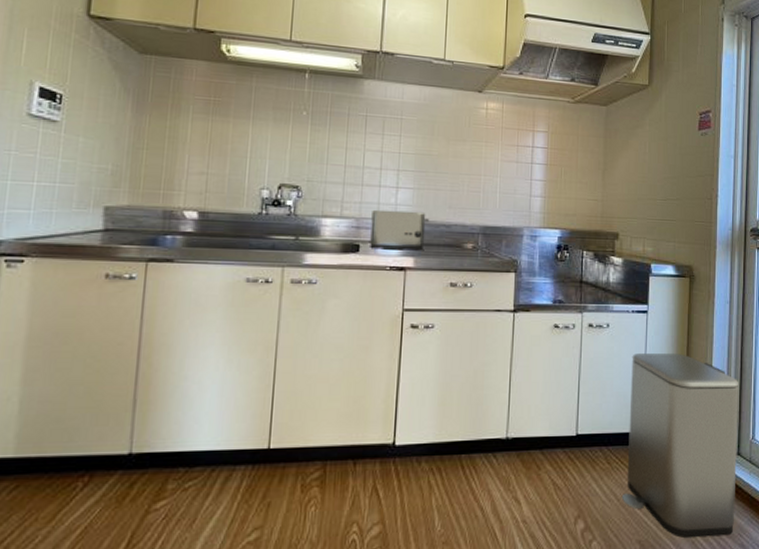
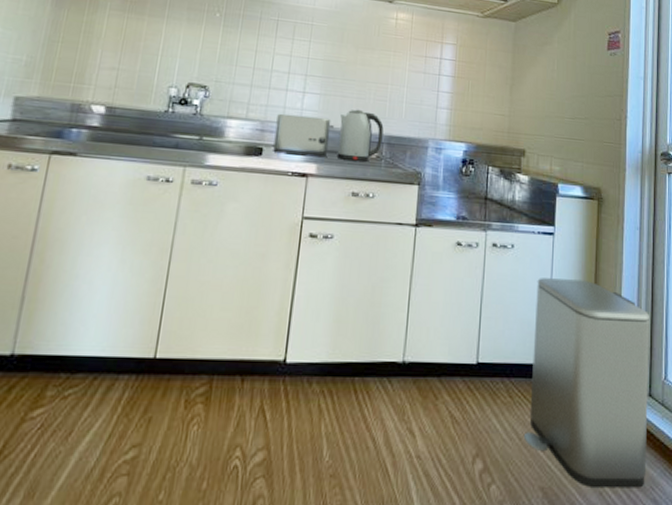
kettle: none [433,201,479,252] -> present [336,109,384,162]

